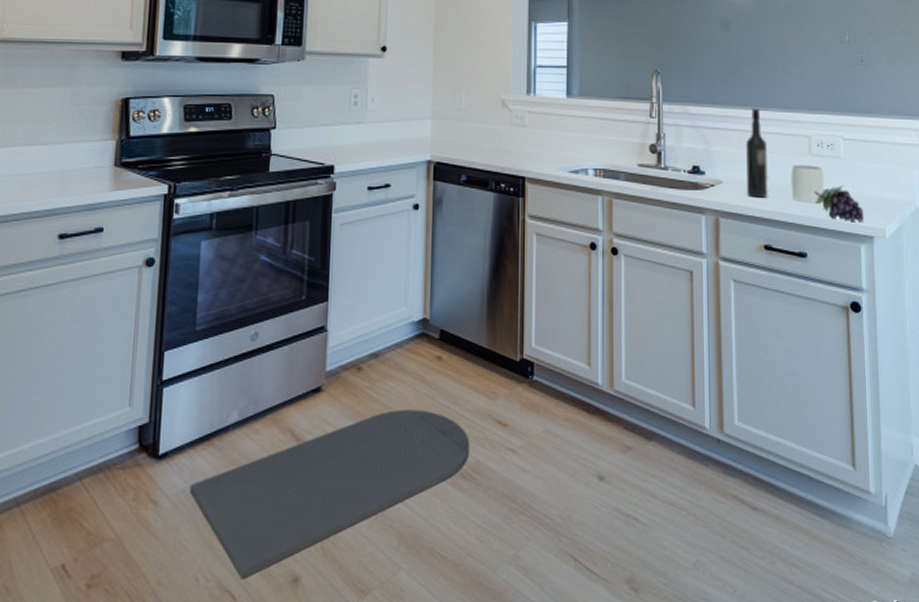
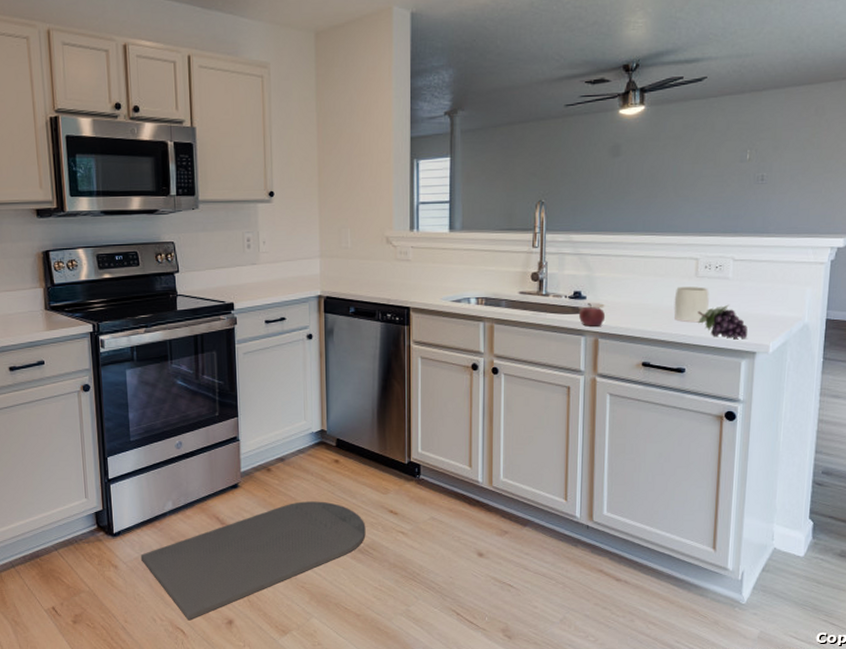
fruit: none [698,178,725,204] -> present [578,302,606,327]
wine bottle: present [746,108,769,198] -> none [628,233,652,319]

